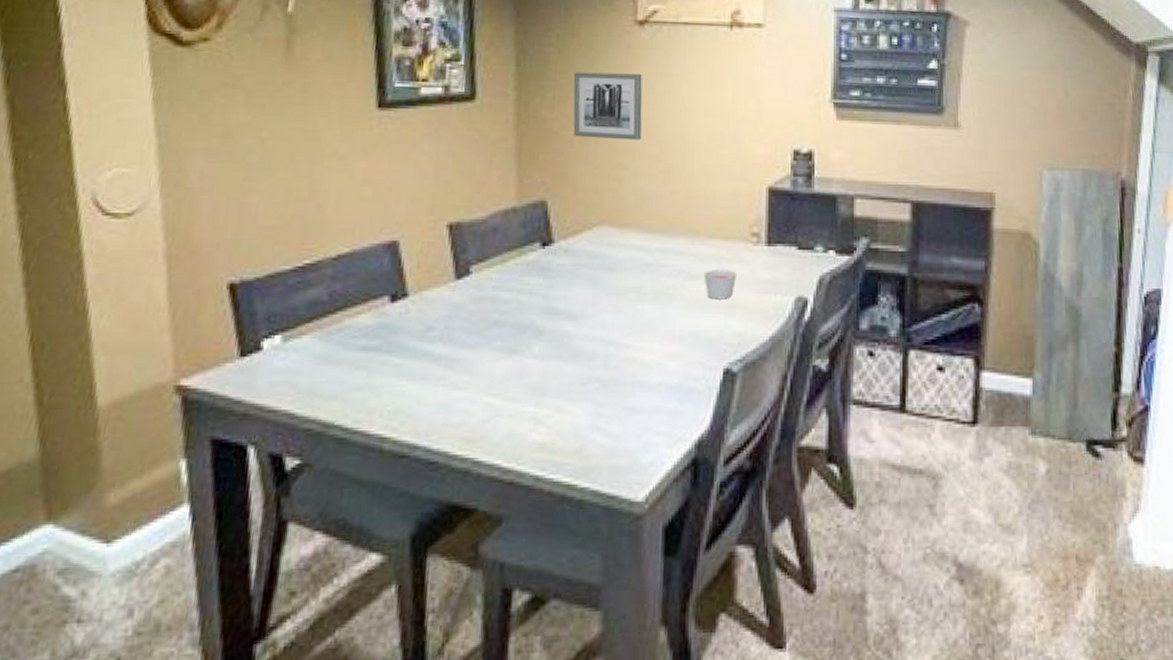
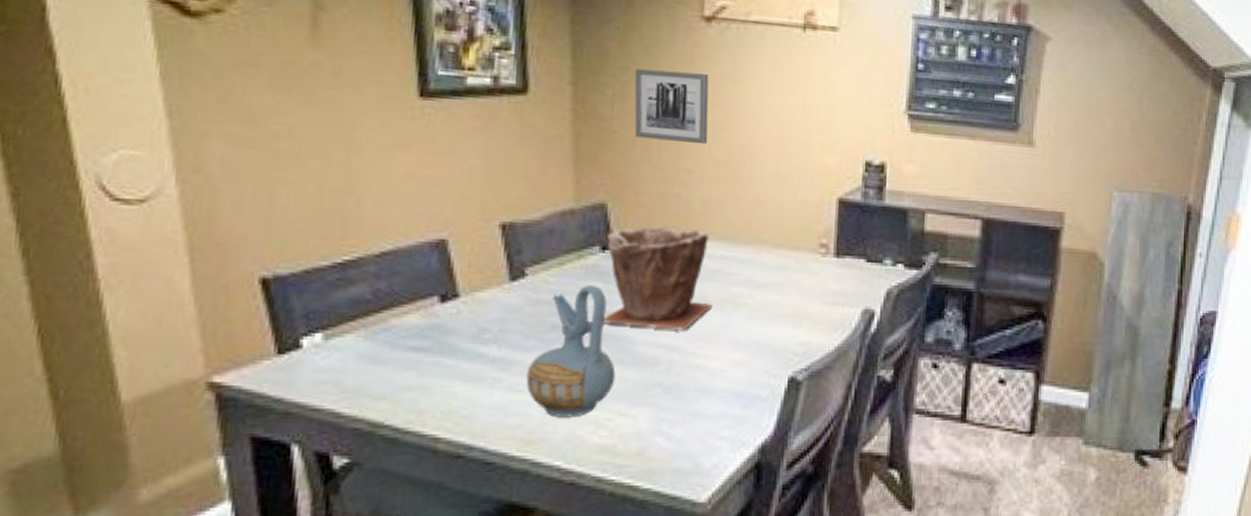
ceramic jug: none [468,281,555,415] -> present [526,285,616,417]
plant pot: none [542,221,648,323] -> present [602,226,713,330]
candle: present [703,269,736,300] -> none [770,279,803,310]

